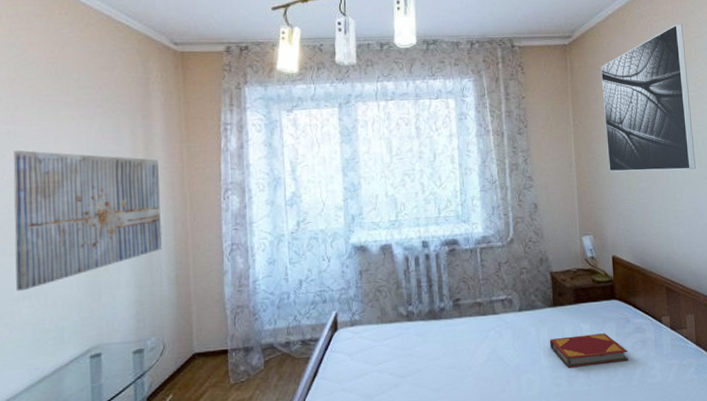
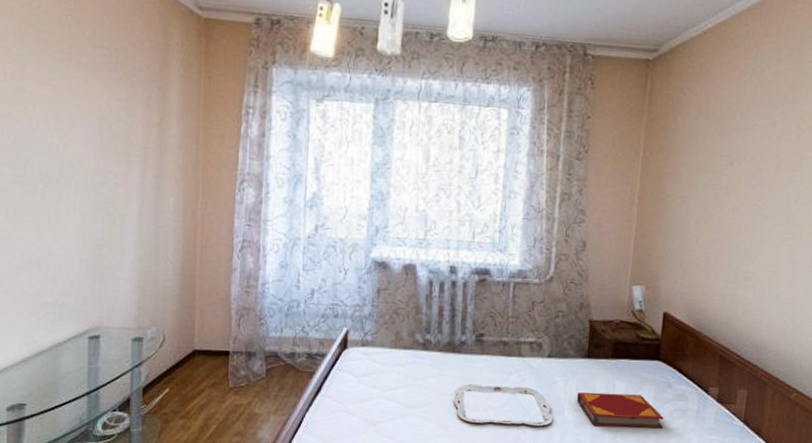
wall art: present [13,150,162,292] -> none [17,109,173,261]
serving tray: none [440,341,532,383] -> present [453,384,553,427]
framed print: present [600,24,696,172] -> none [677,49,797,226]

